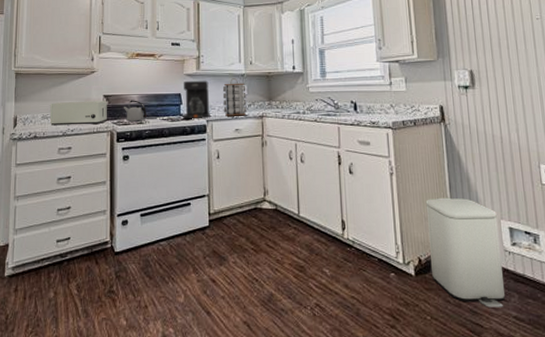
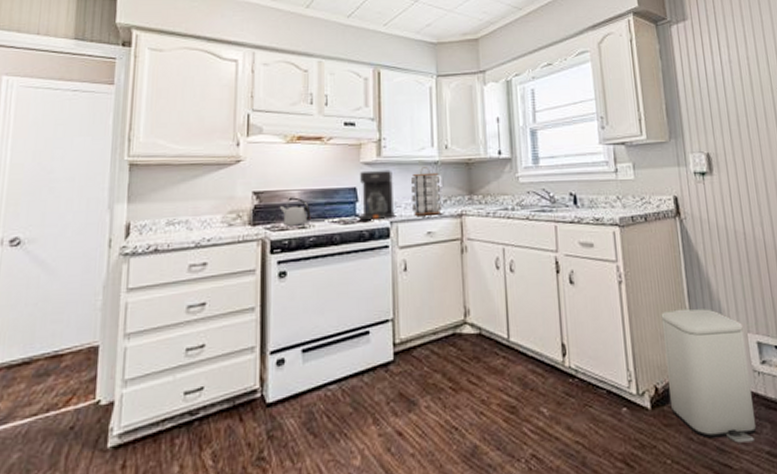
toaster: present [49,100,107,126] -> none [176,198,257,234]

